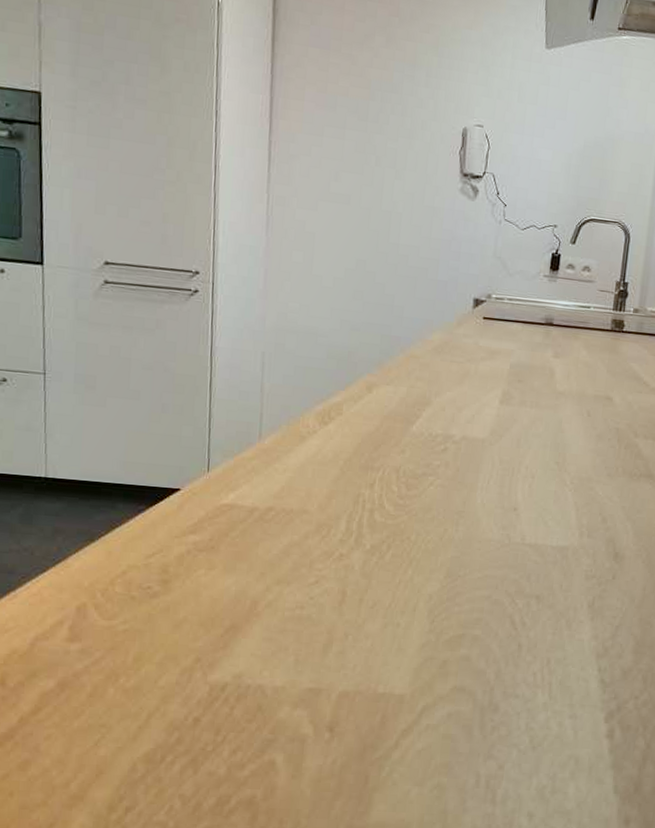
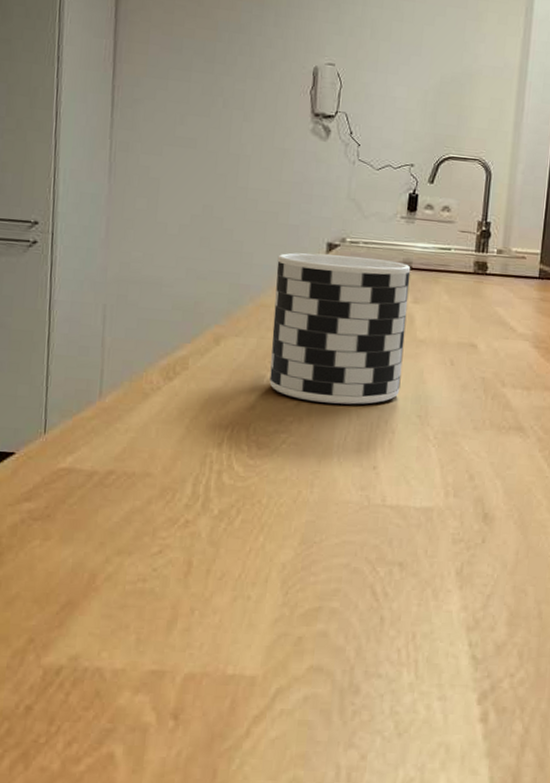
cup: none [418,307,552,451] -> present [269,253,411,405]

